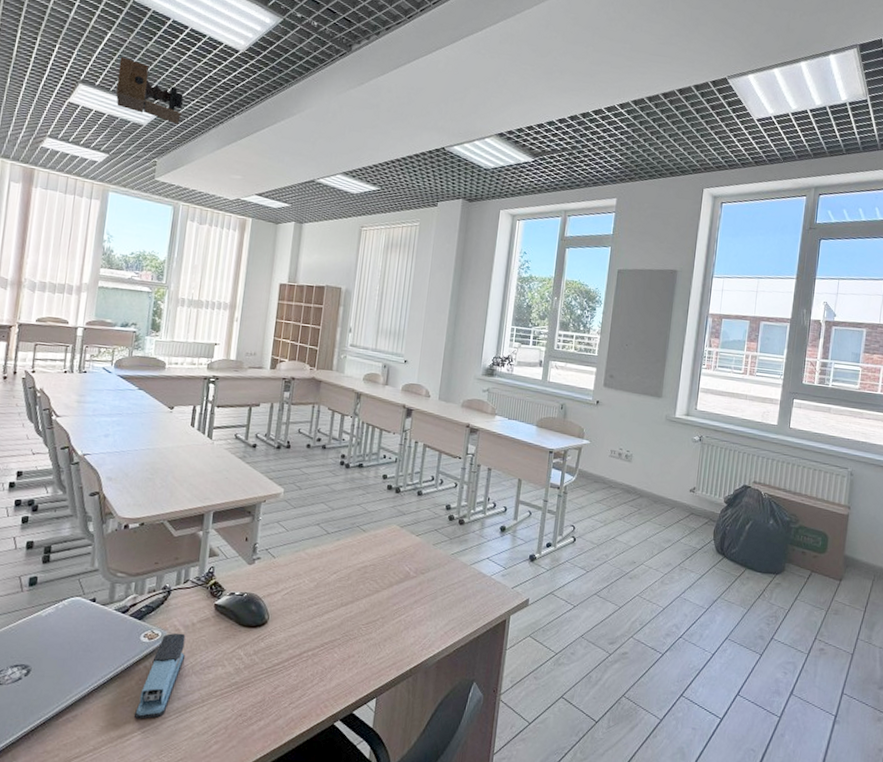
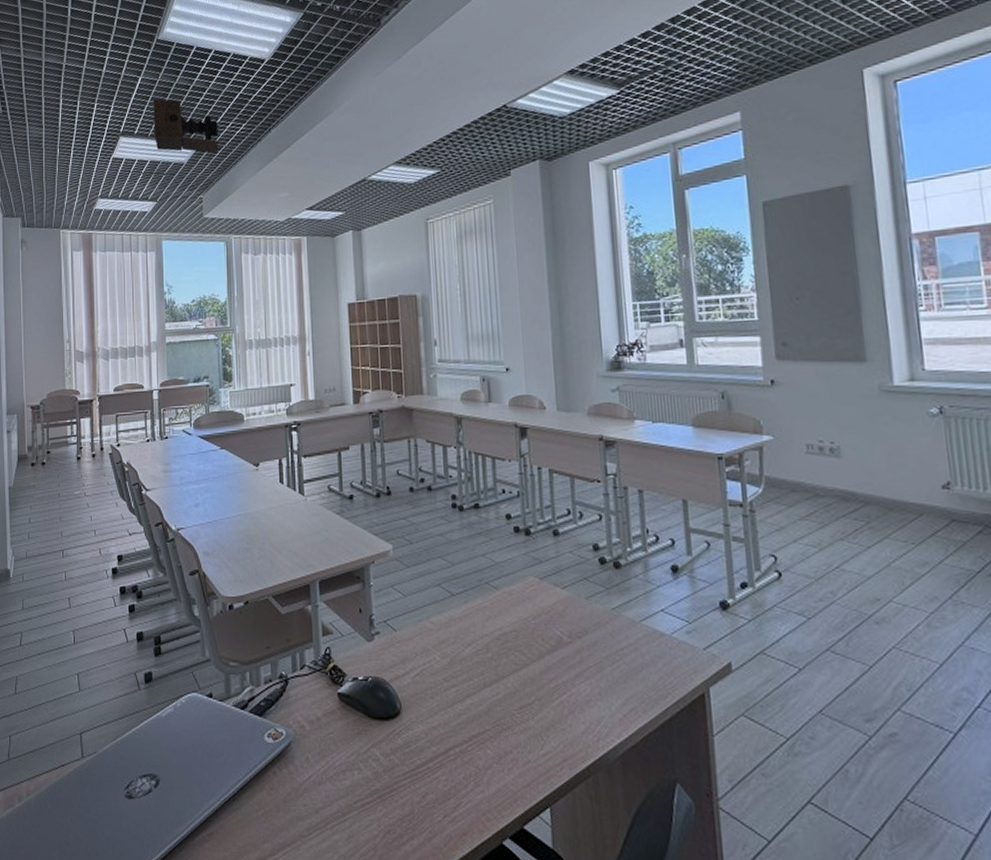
stapler: present [133,633,186,719] -> none [271,730,316,838]

